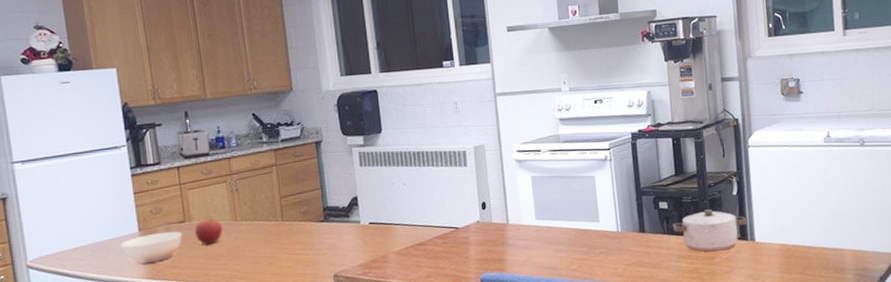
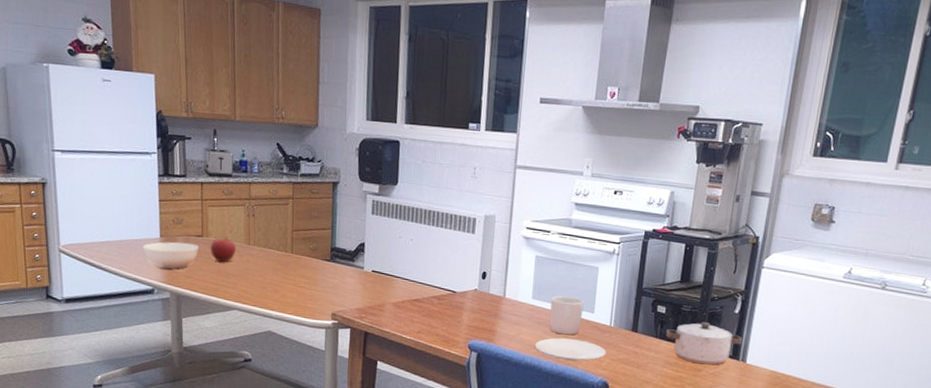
plate: none [547,251,620,275] -> present [534,338,606,361]
mug: none [555,209,590,250] -> present [549,295,584,335]

